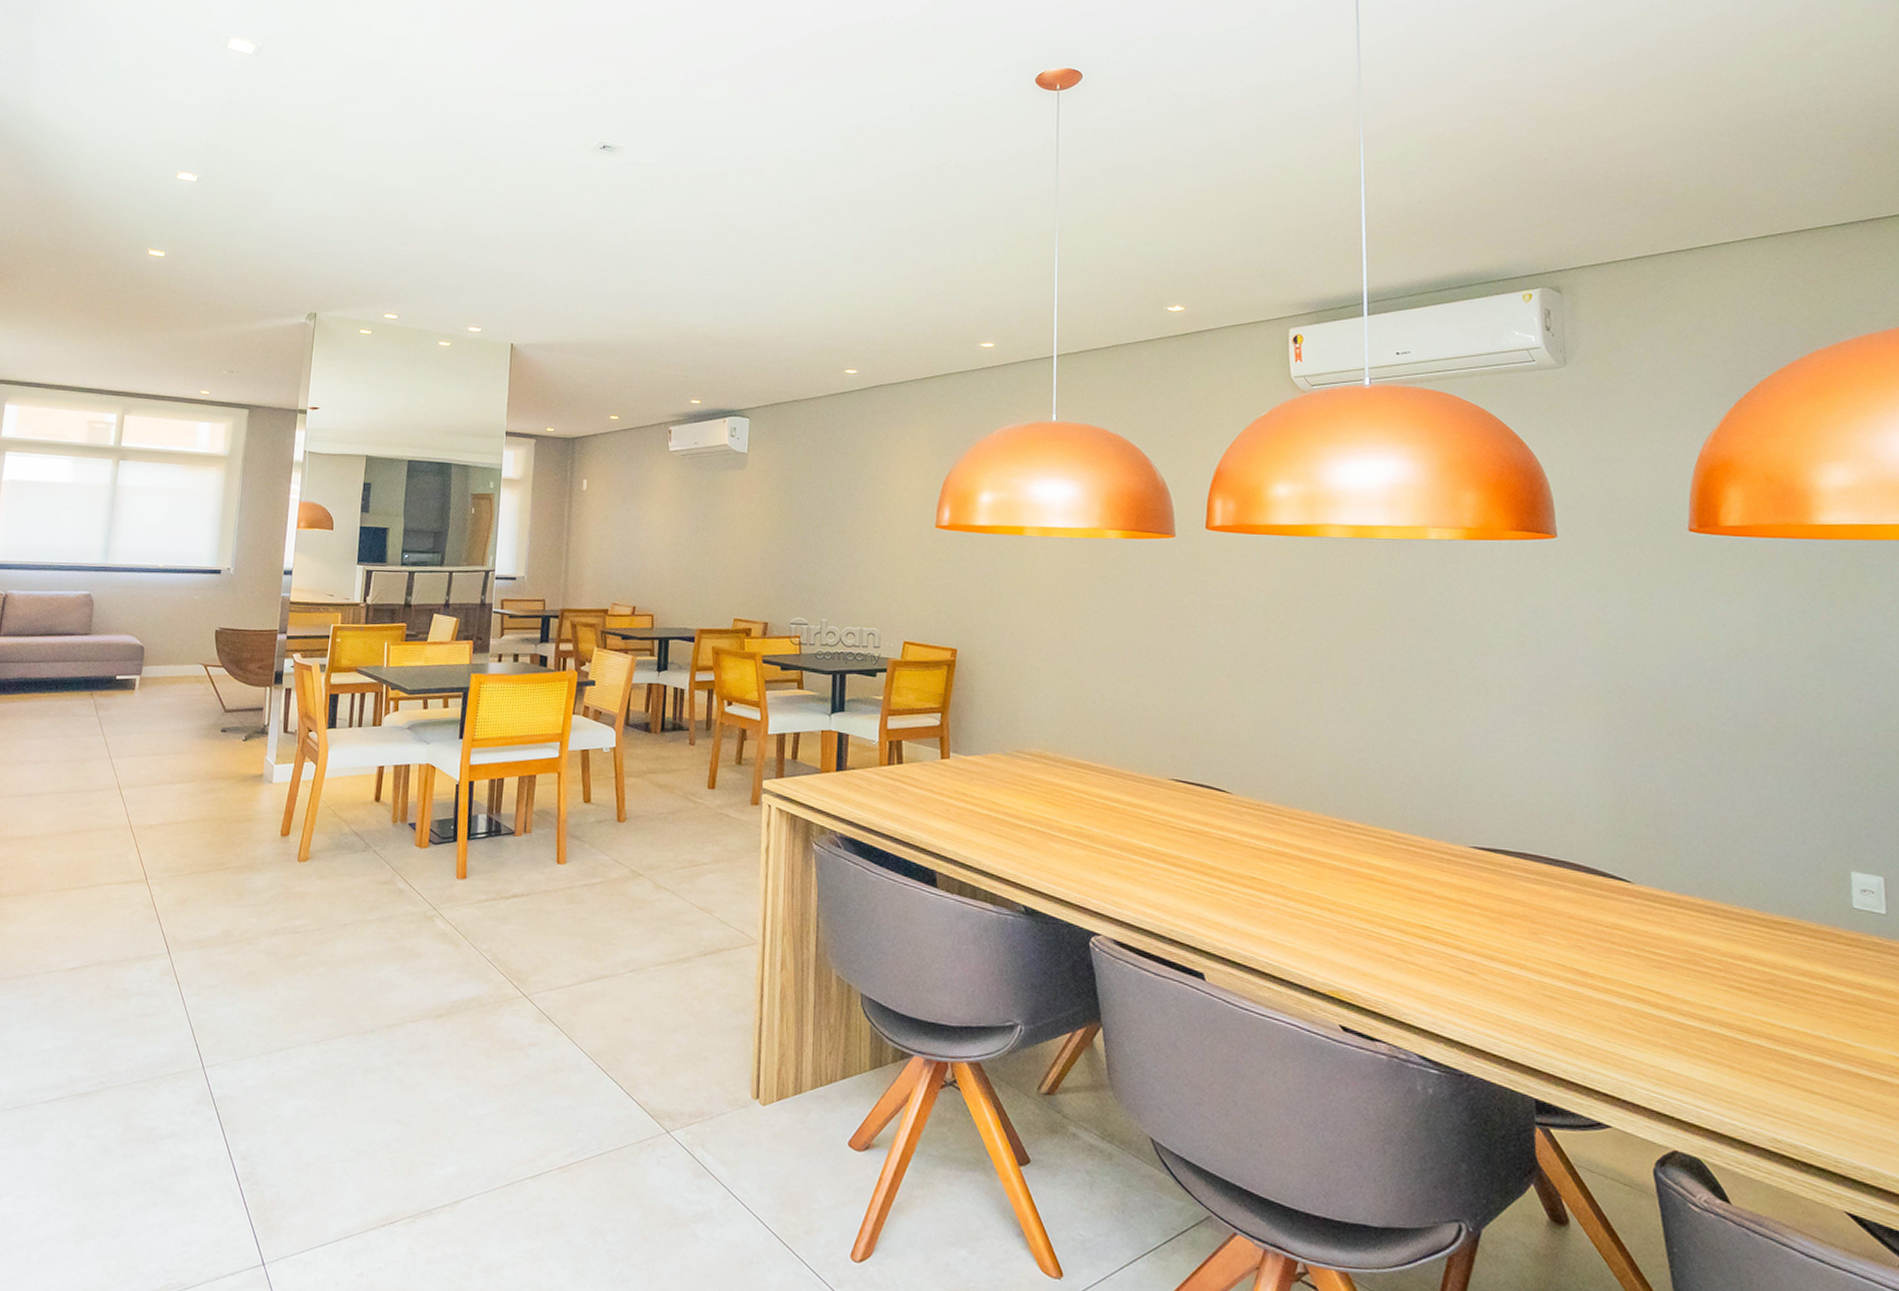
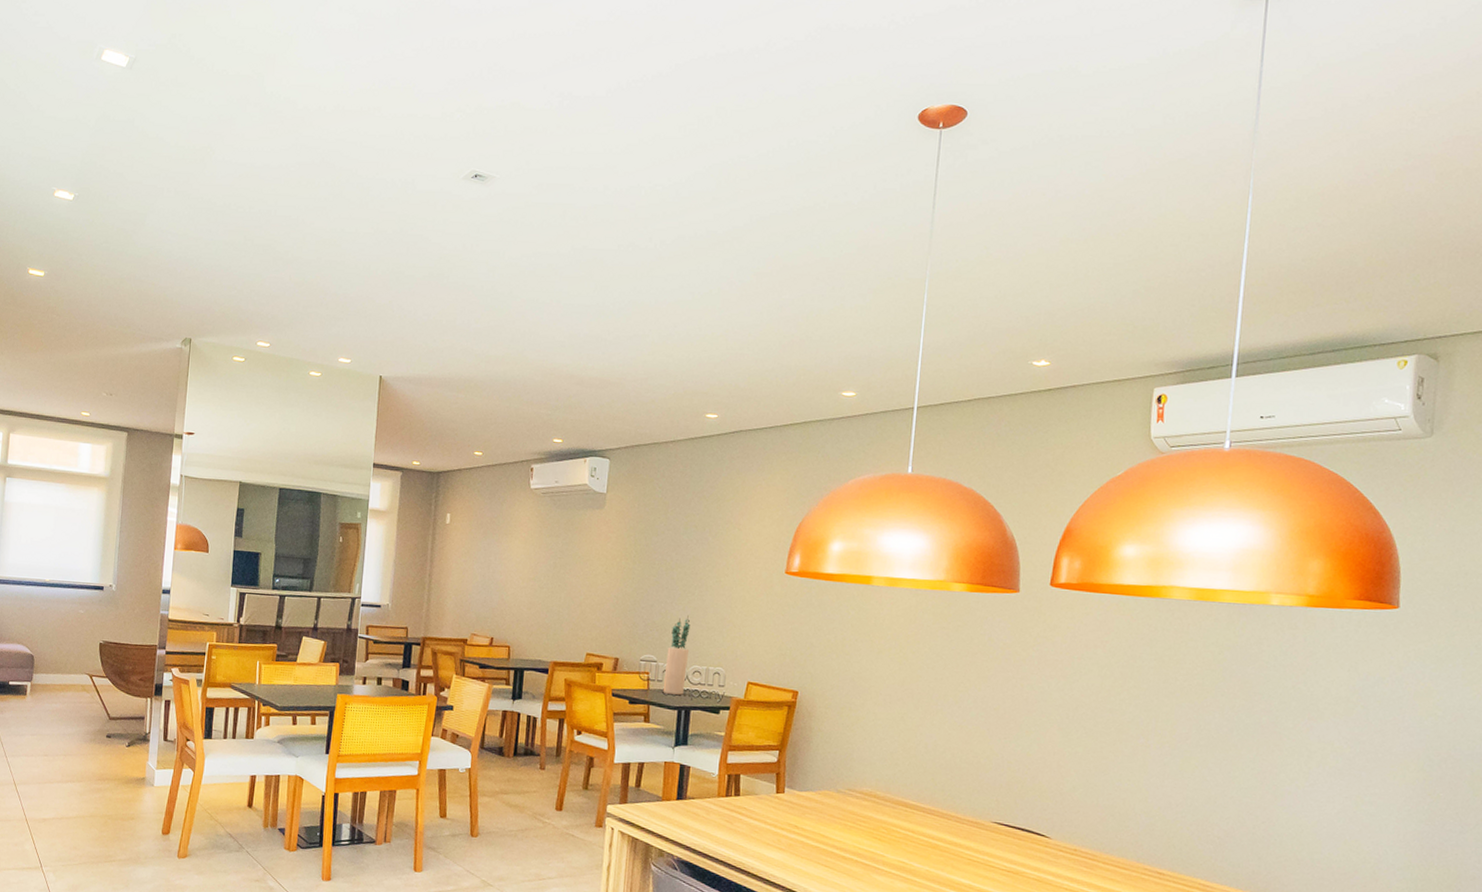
vase: none [815,574,841,660] -> present [662,615,691,696]

